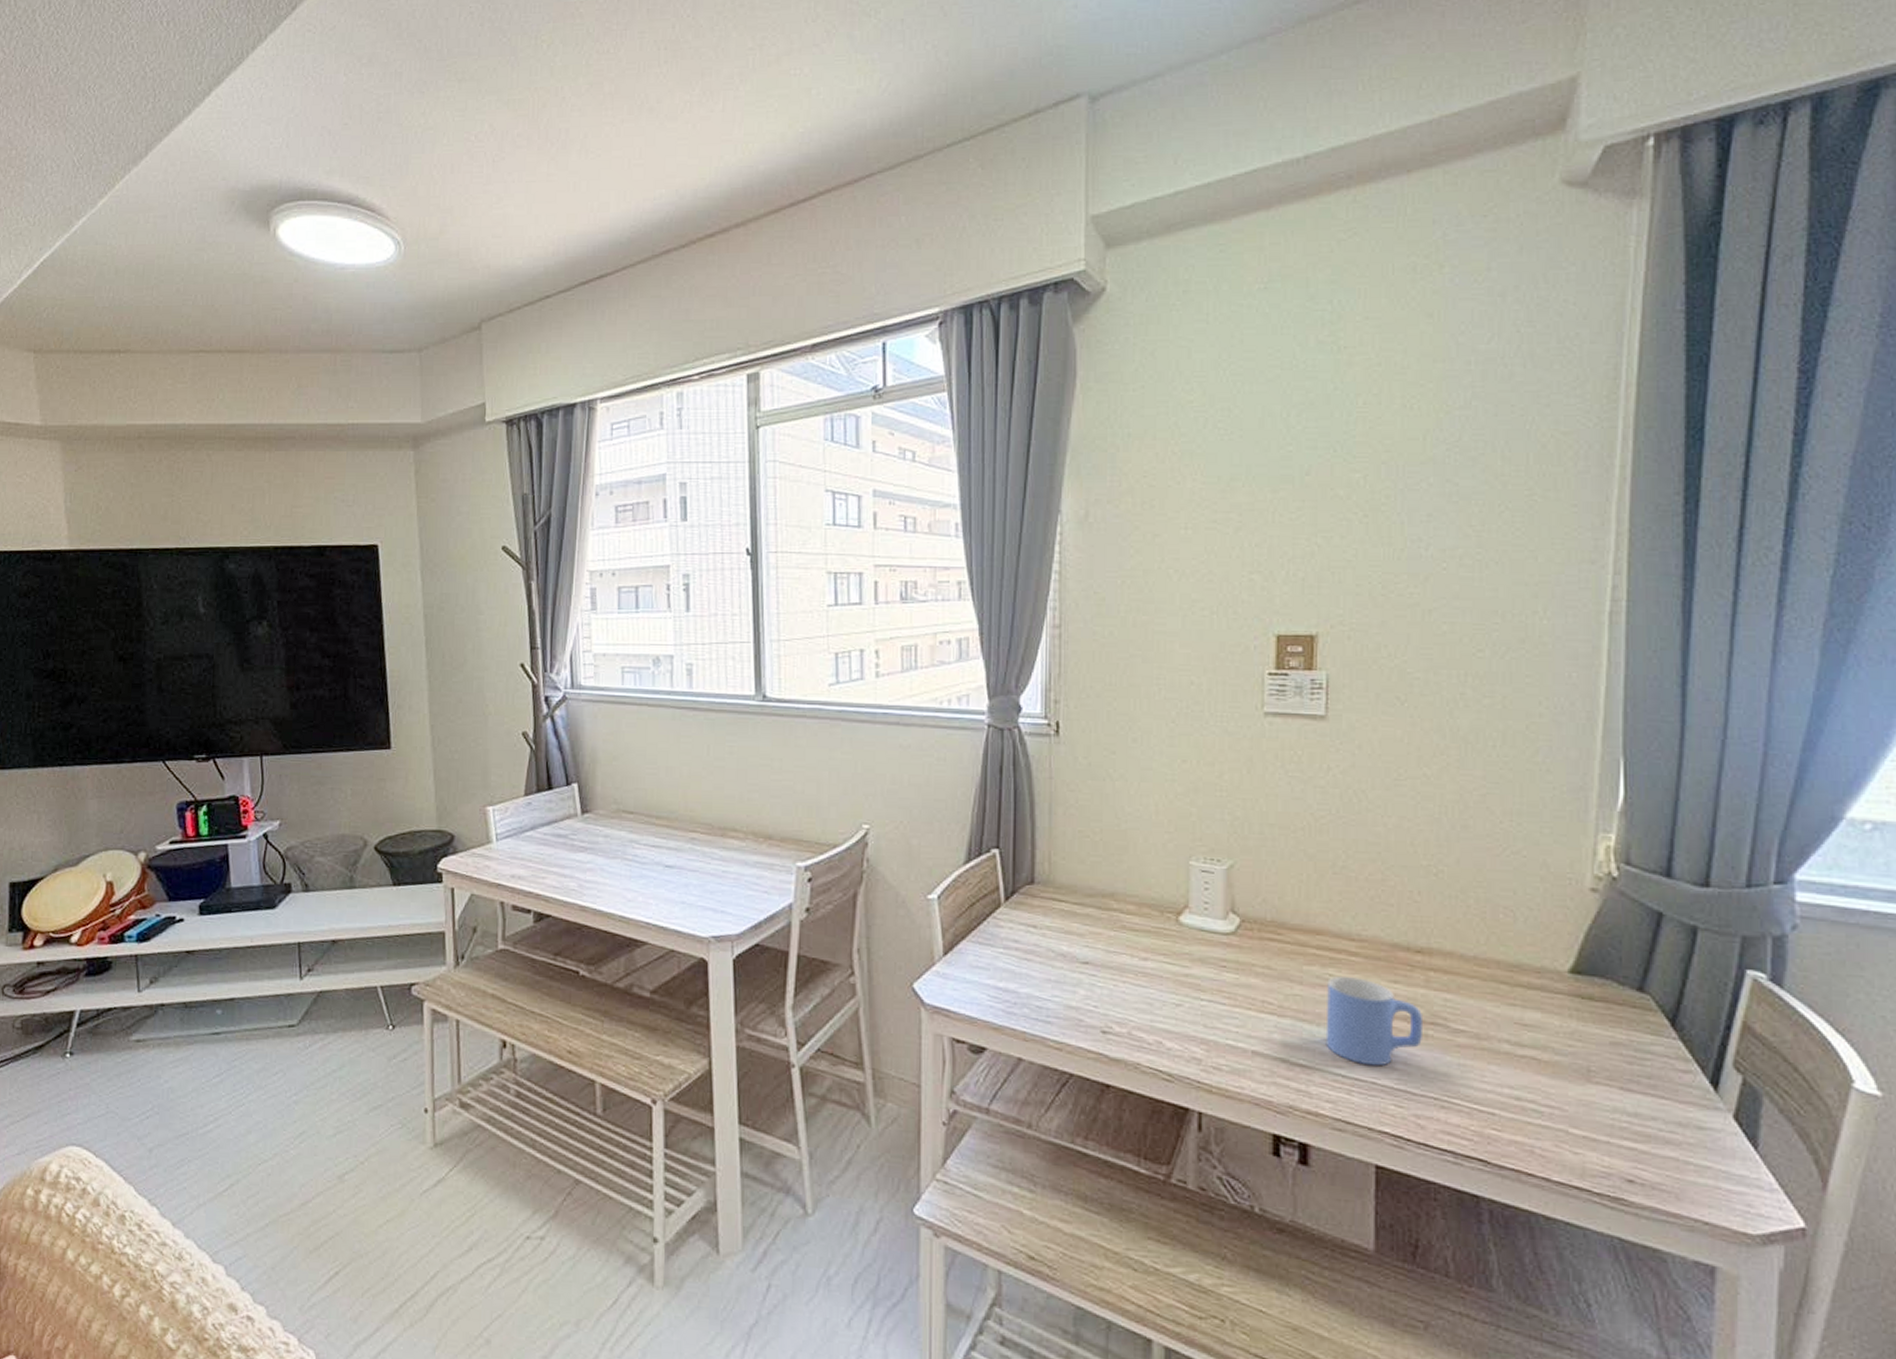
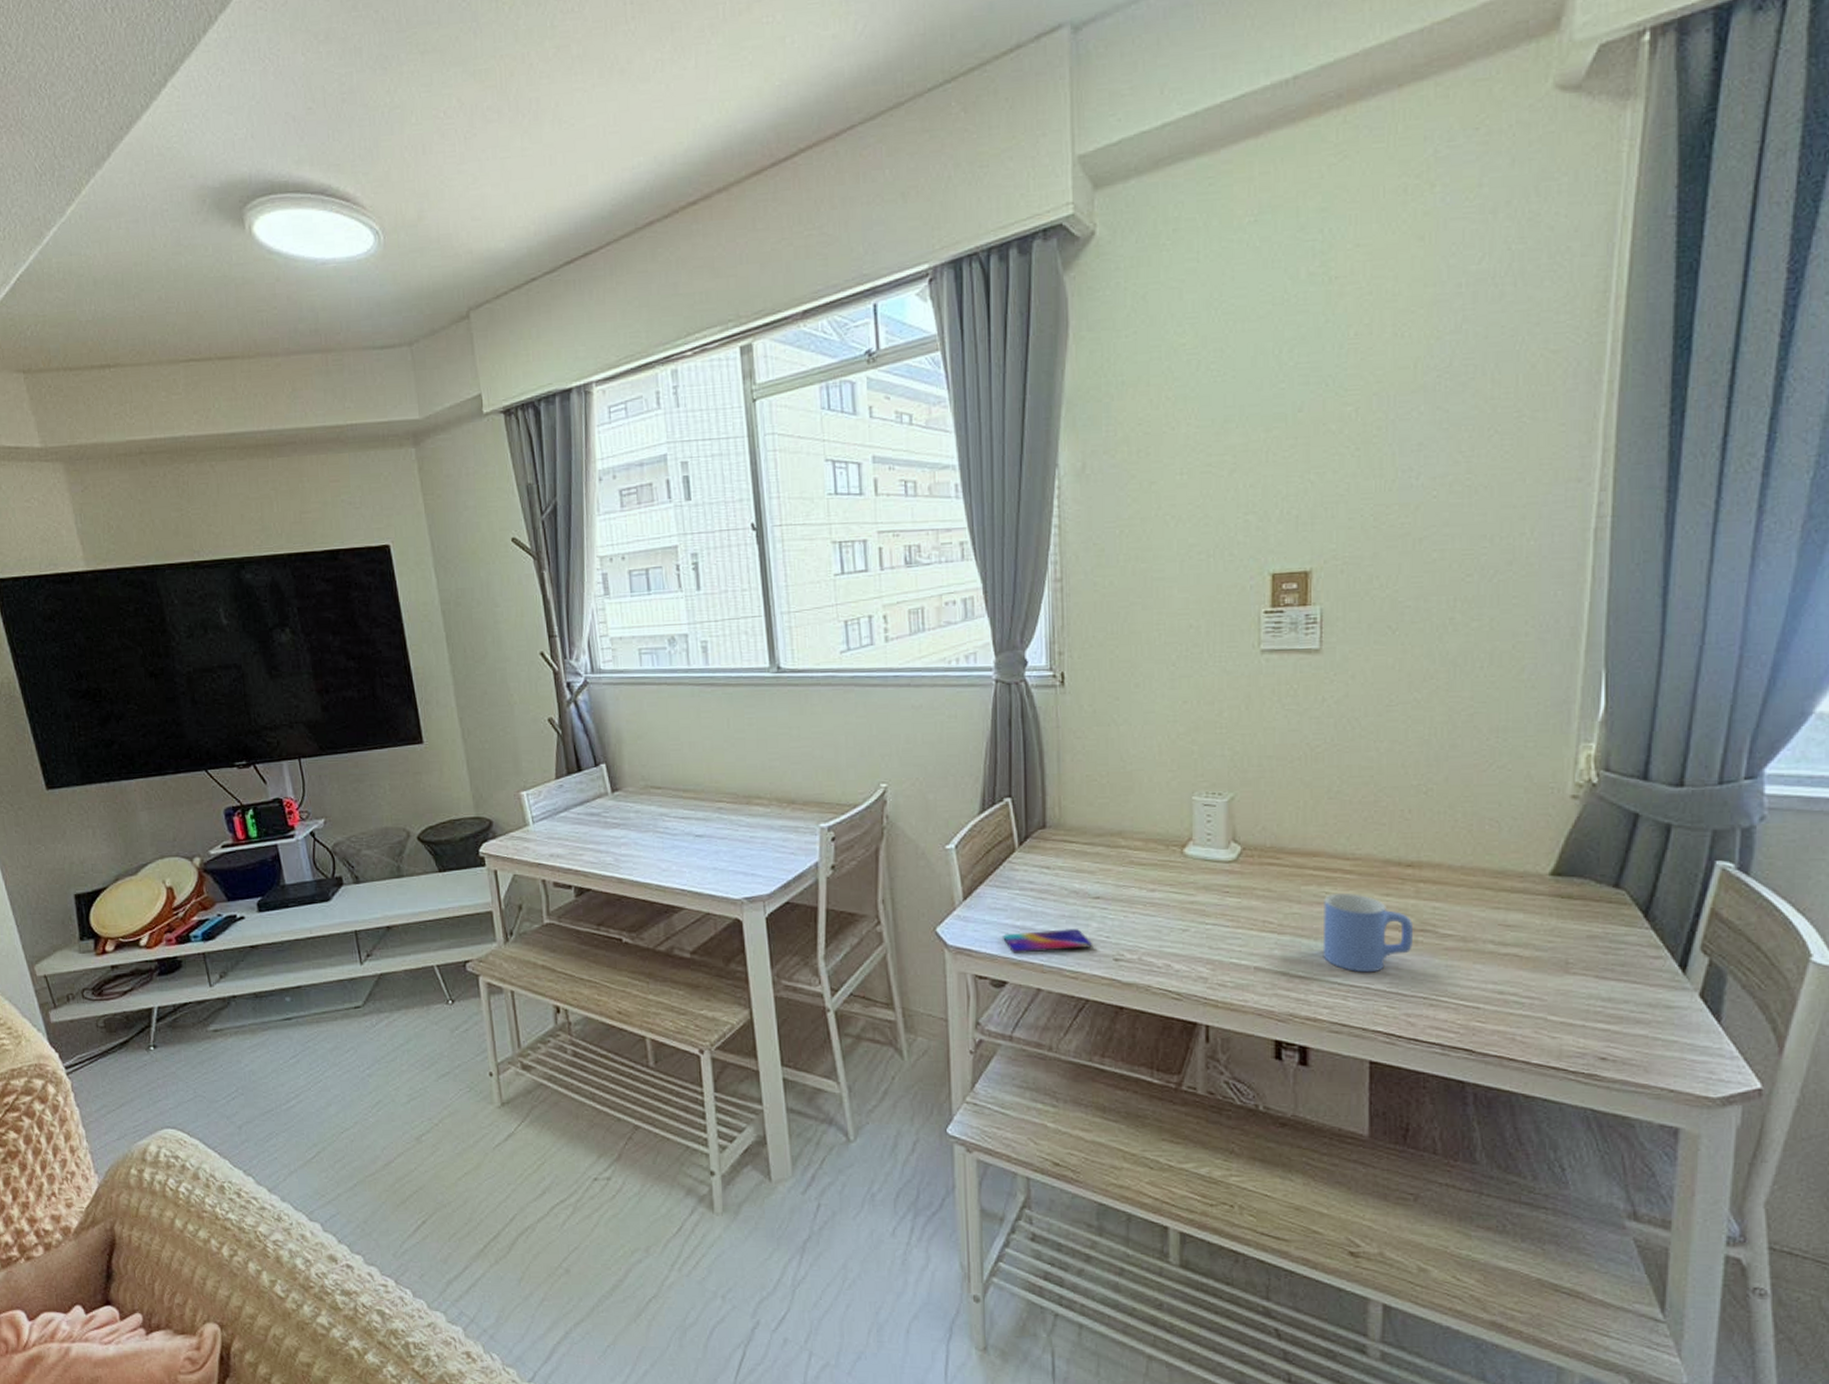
smartphone: none [984,994,1079,1019] -> present [1003,929,1092,953]

